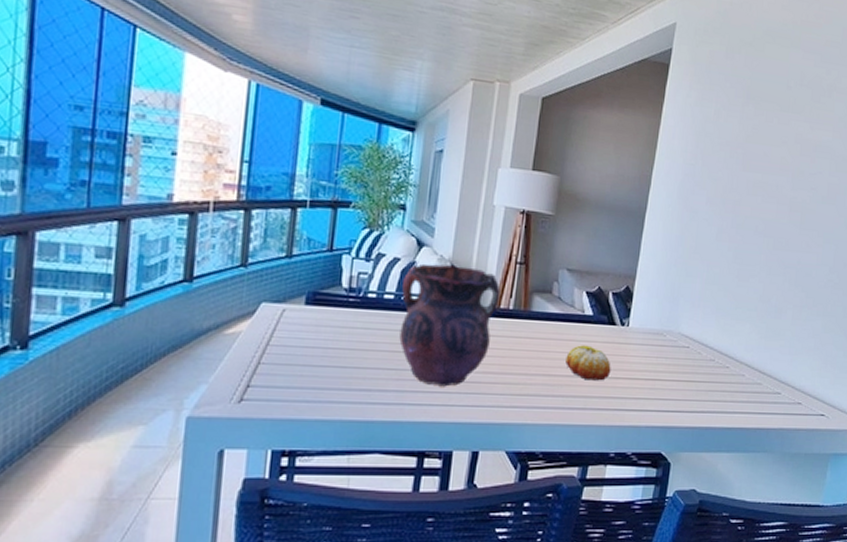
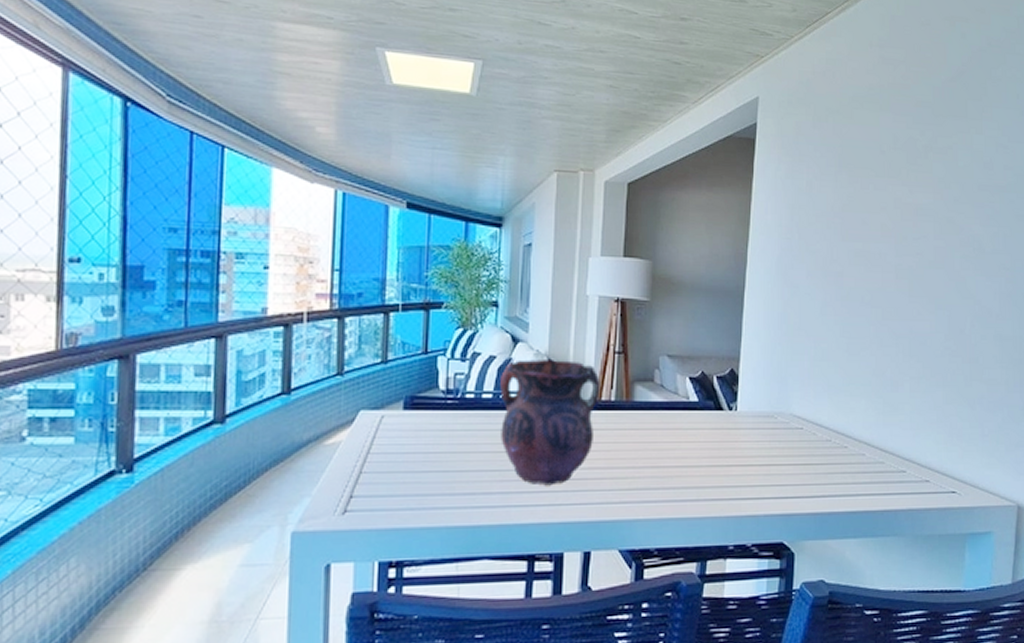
fruit: present [565,345,611,381] -> none [674,433,722,470]

